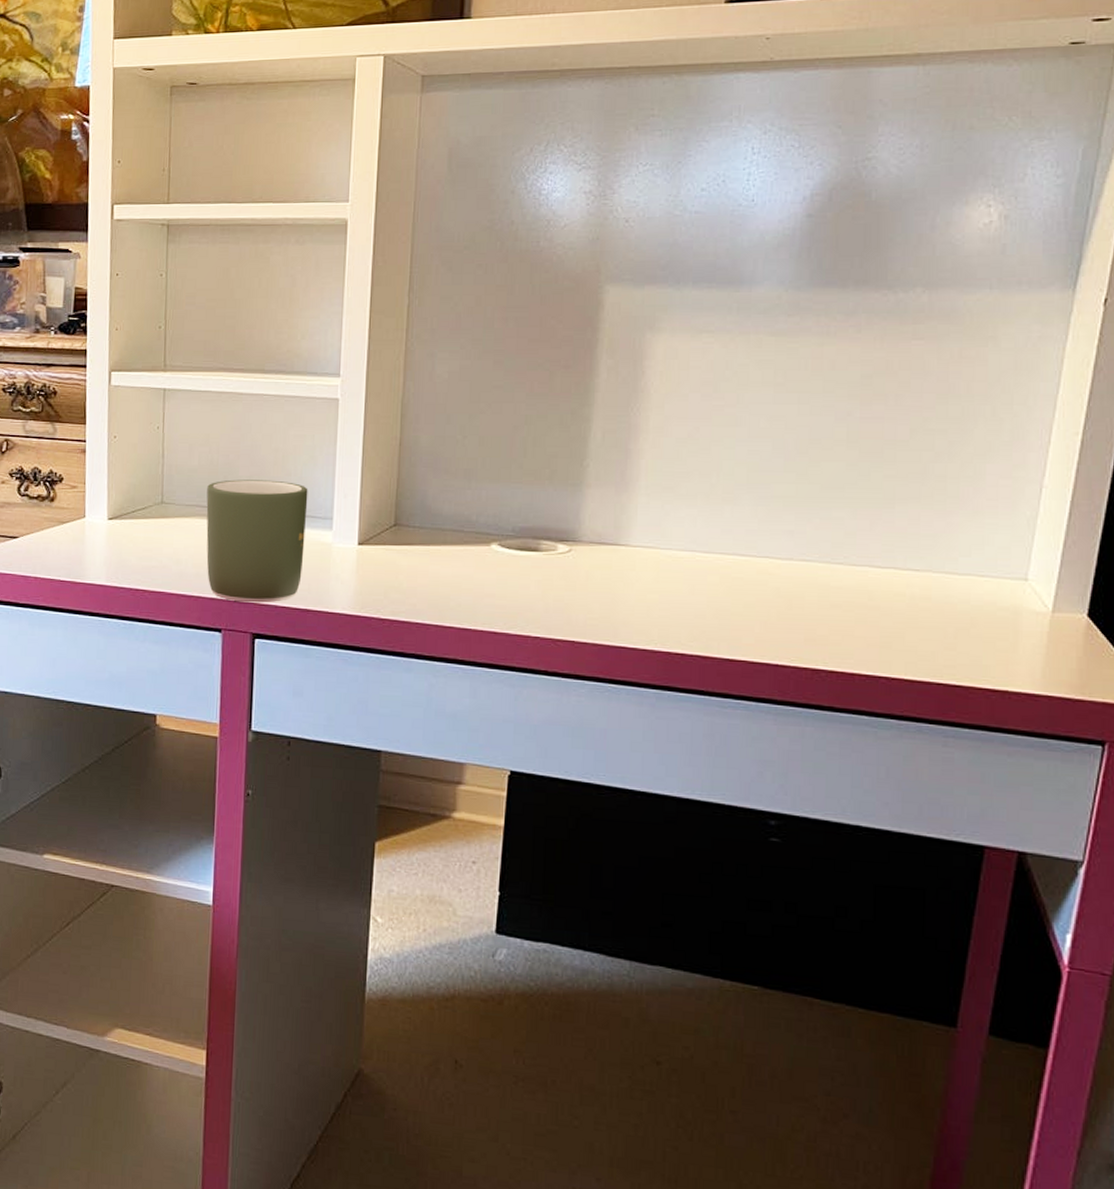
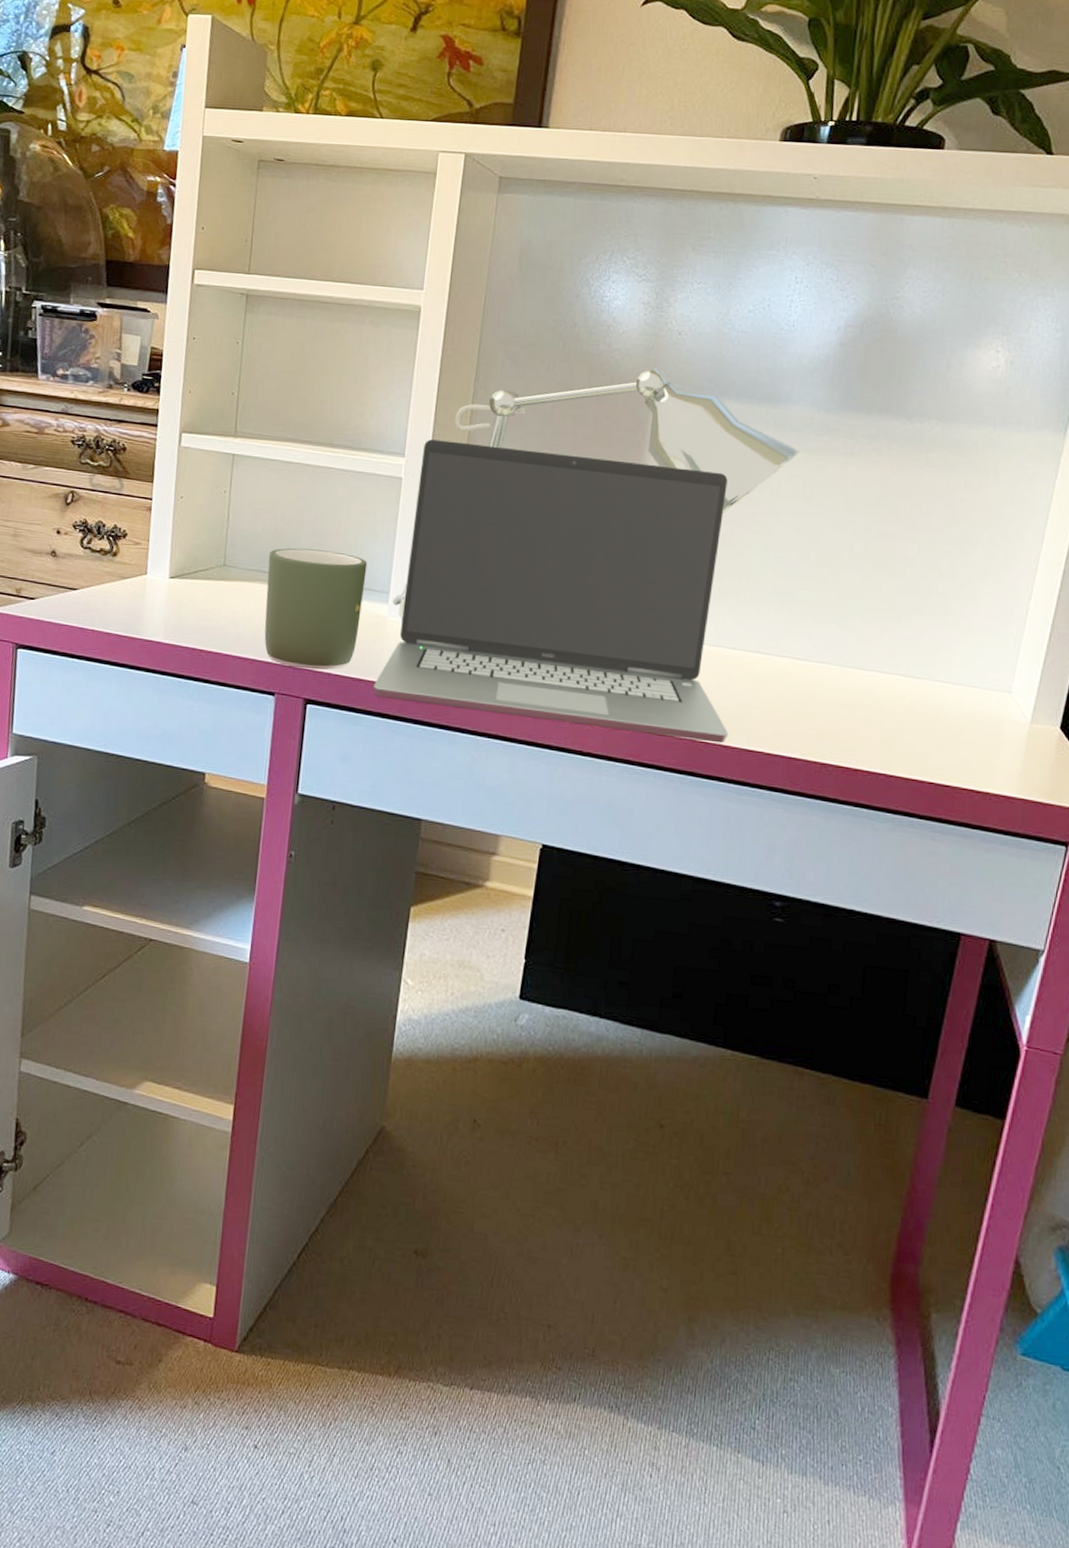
laptop: none [322,356,707,654] -> present [373,439,729,743]
desk lamp: none [336,260,767,543] -> present [392,368,799,617]

